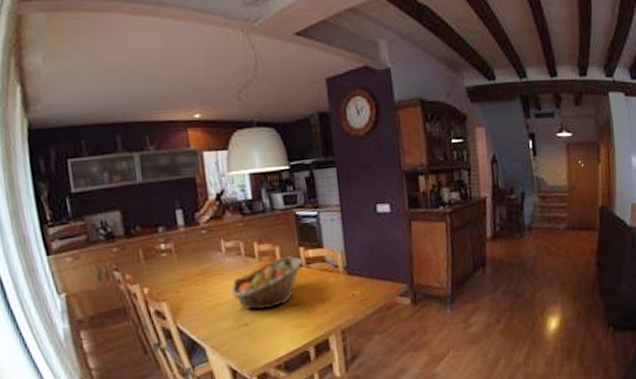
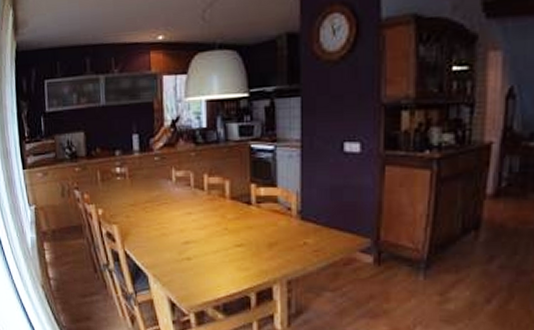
fruit basket: present [231,256,303,310] -> none [177,193,253,245]

